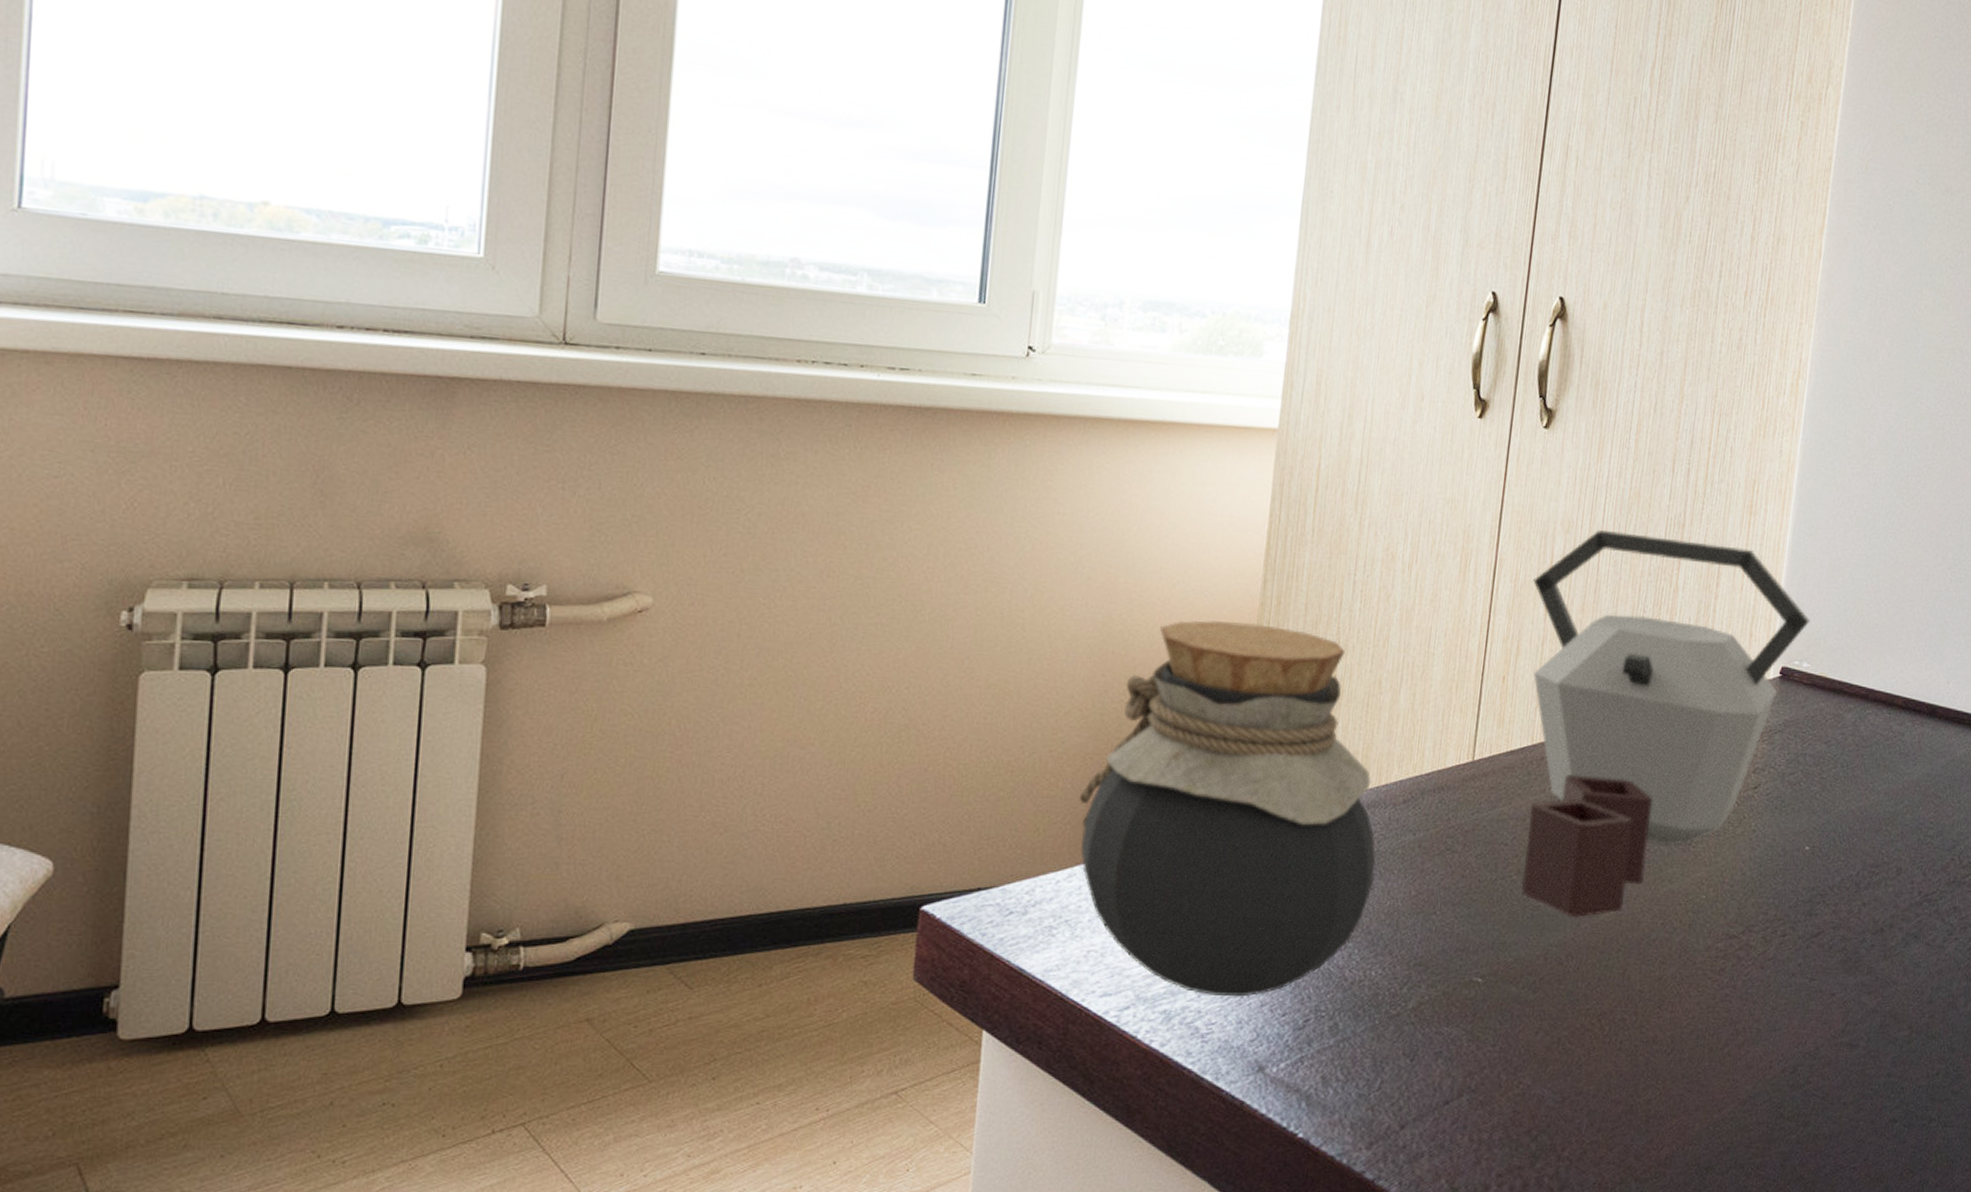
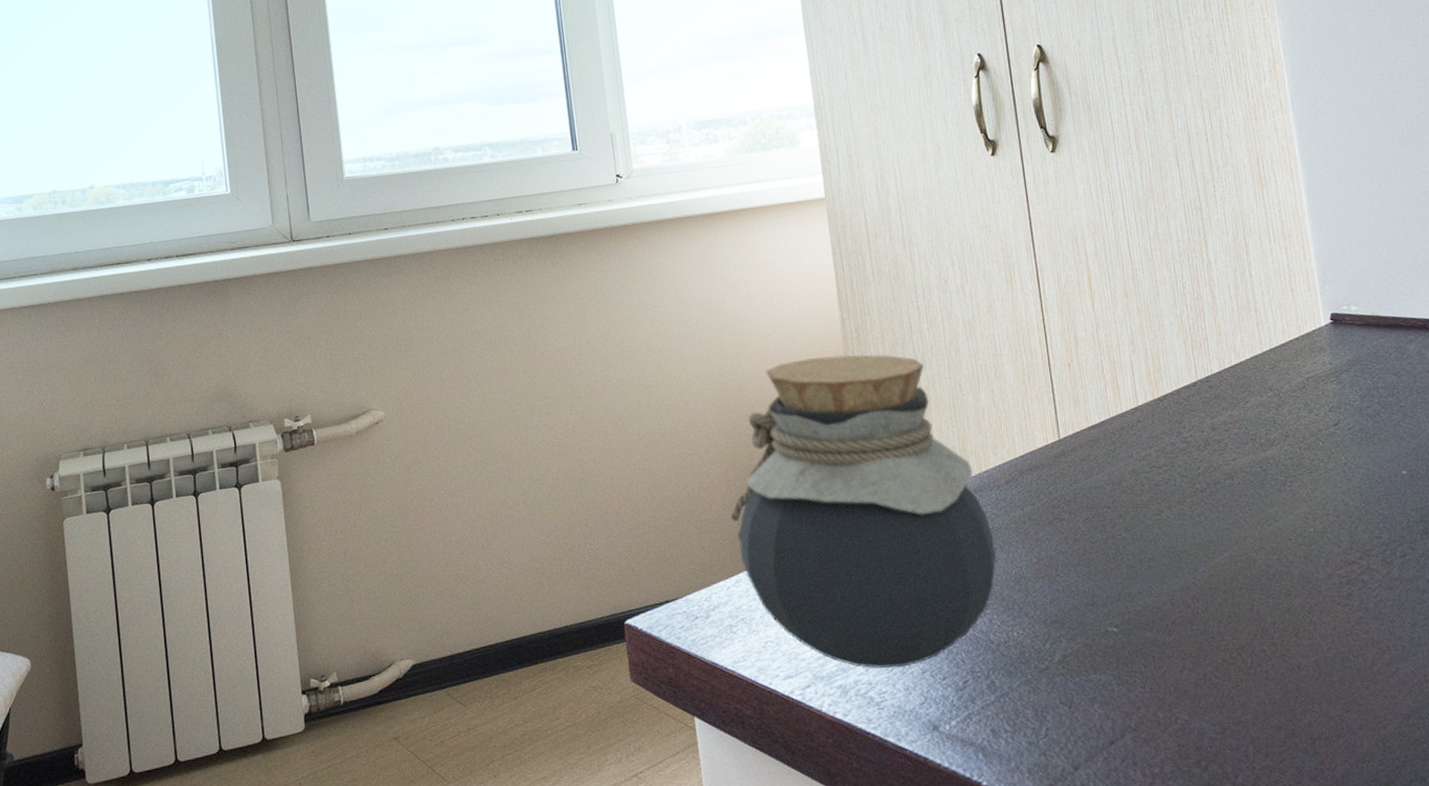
kettle: present [1521,530,1811,918] -> none [1074,217,1348,564]

